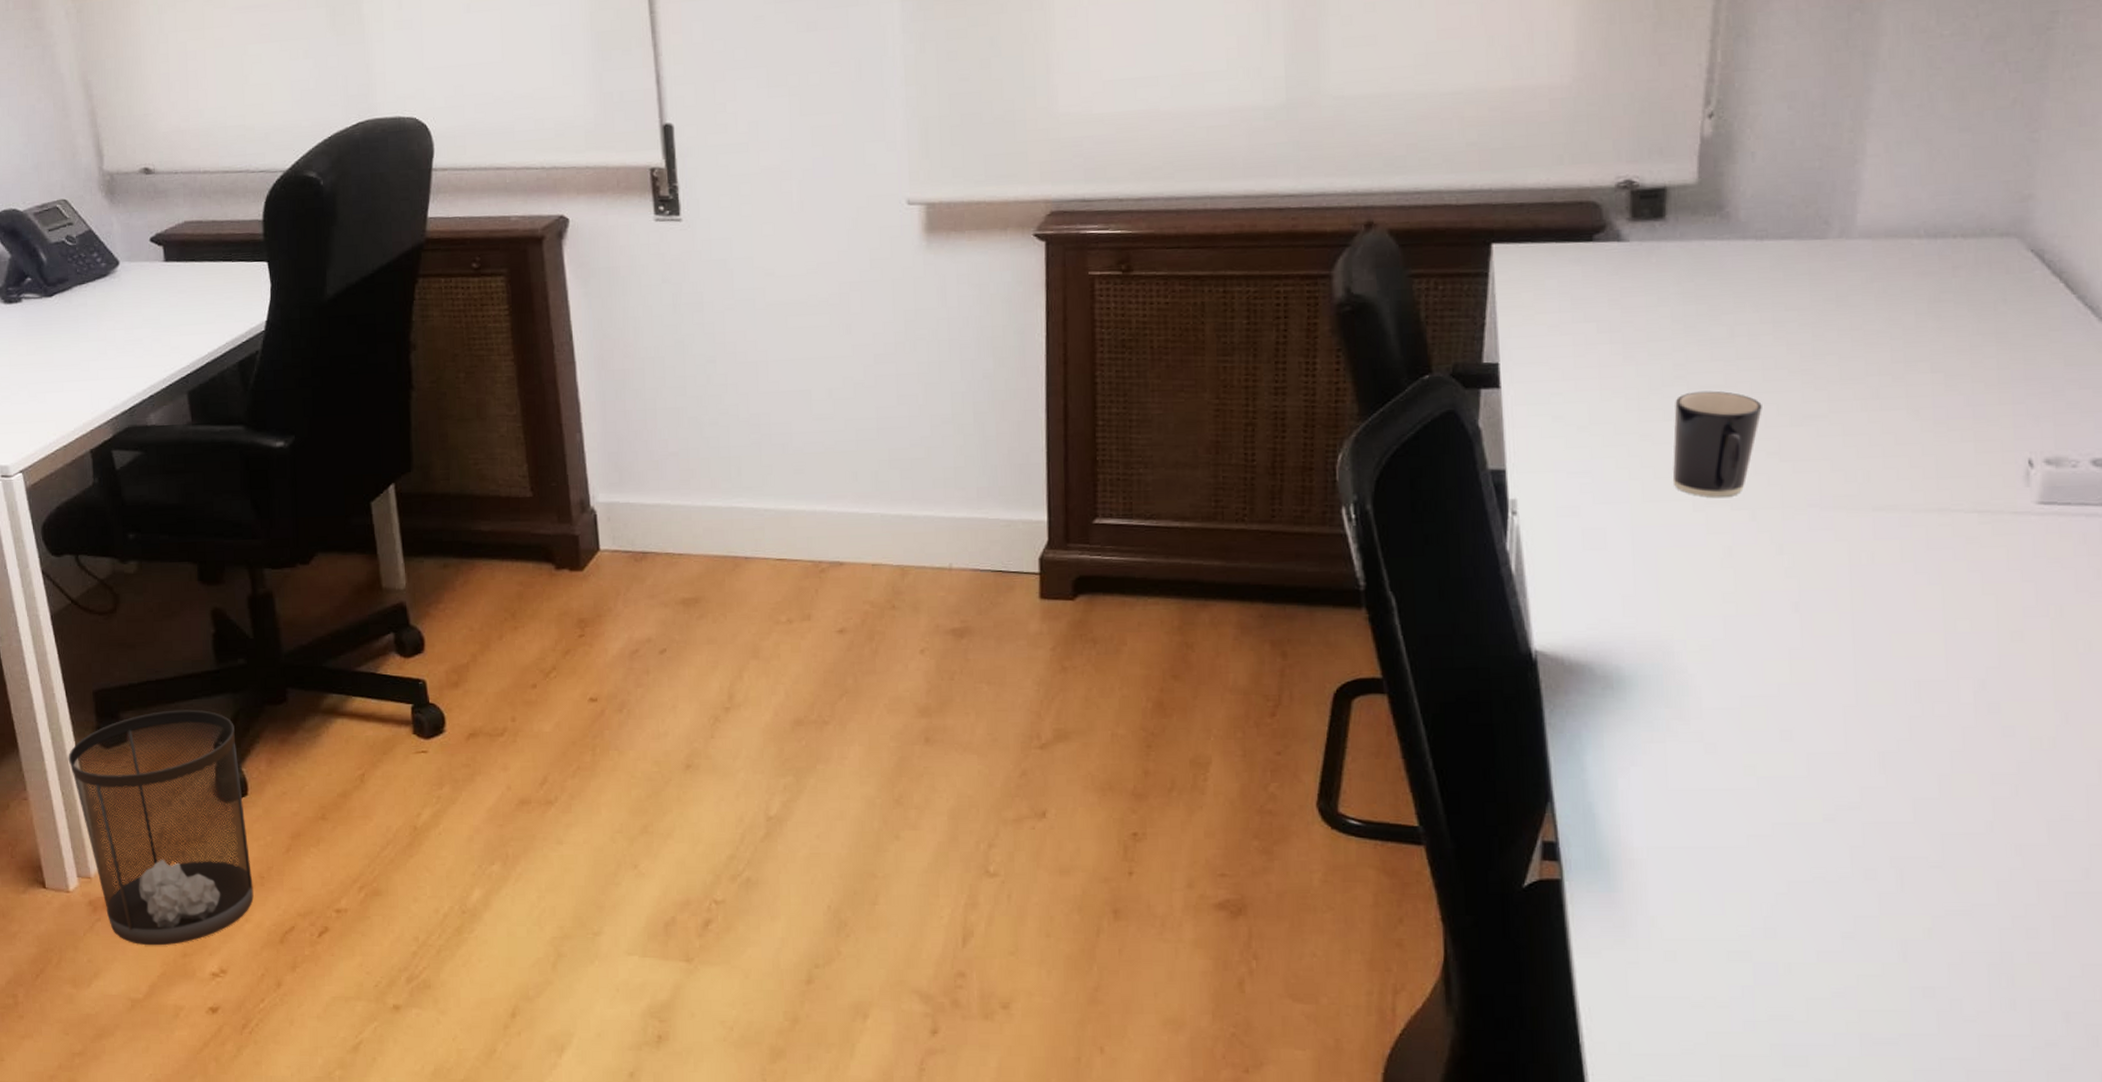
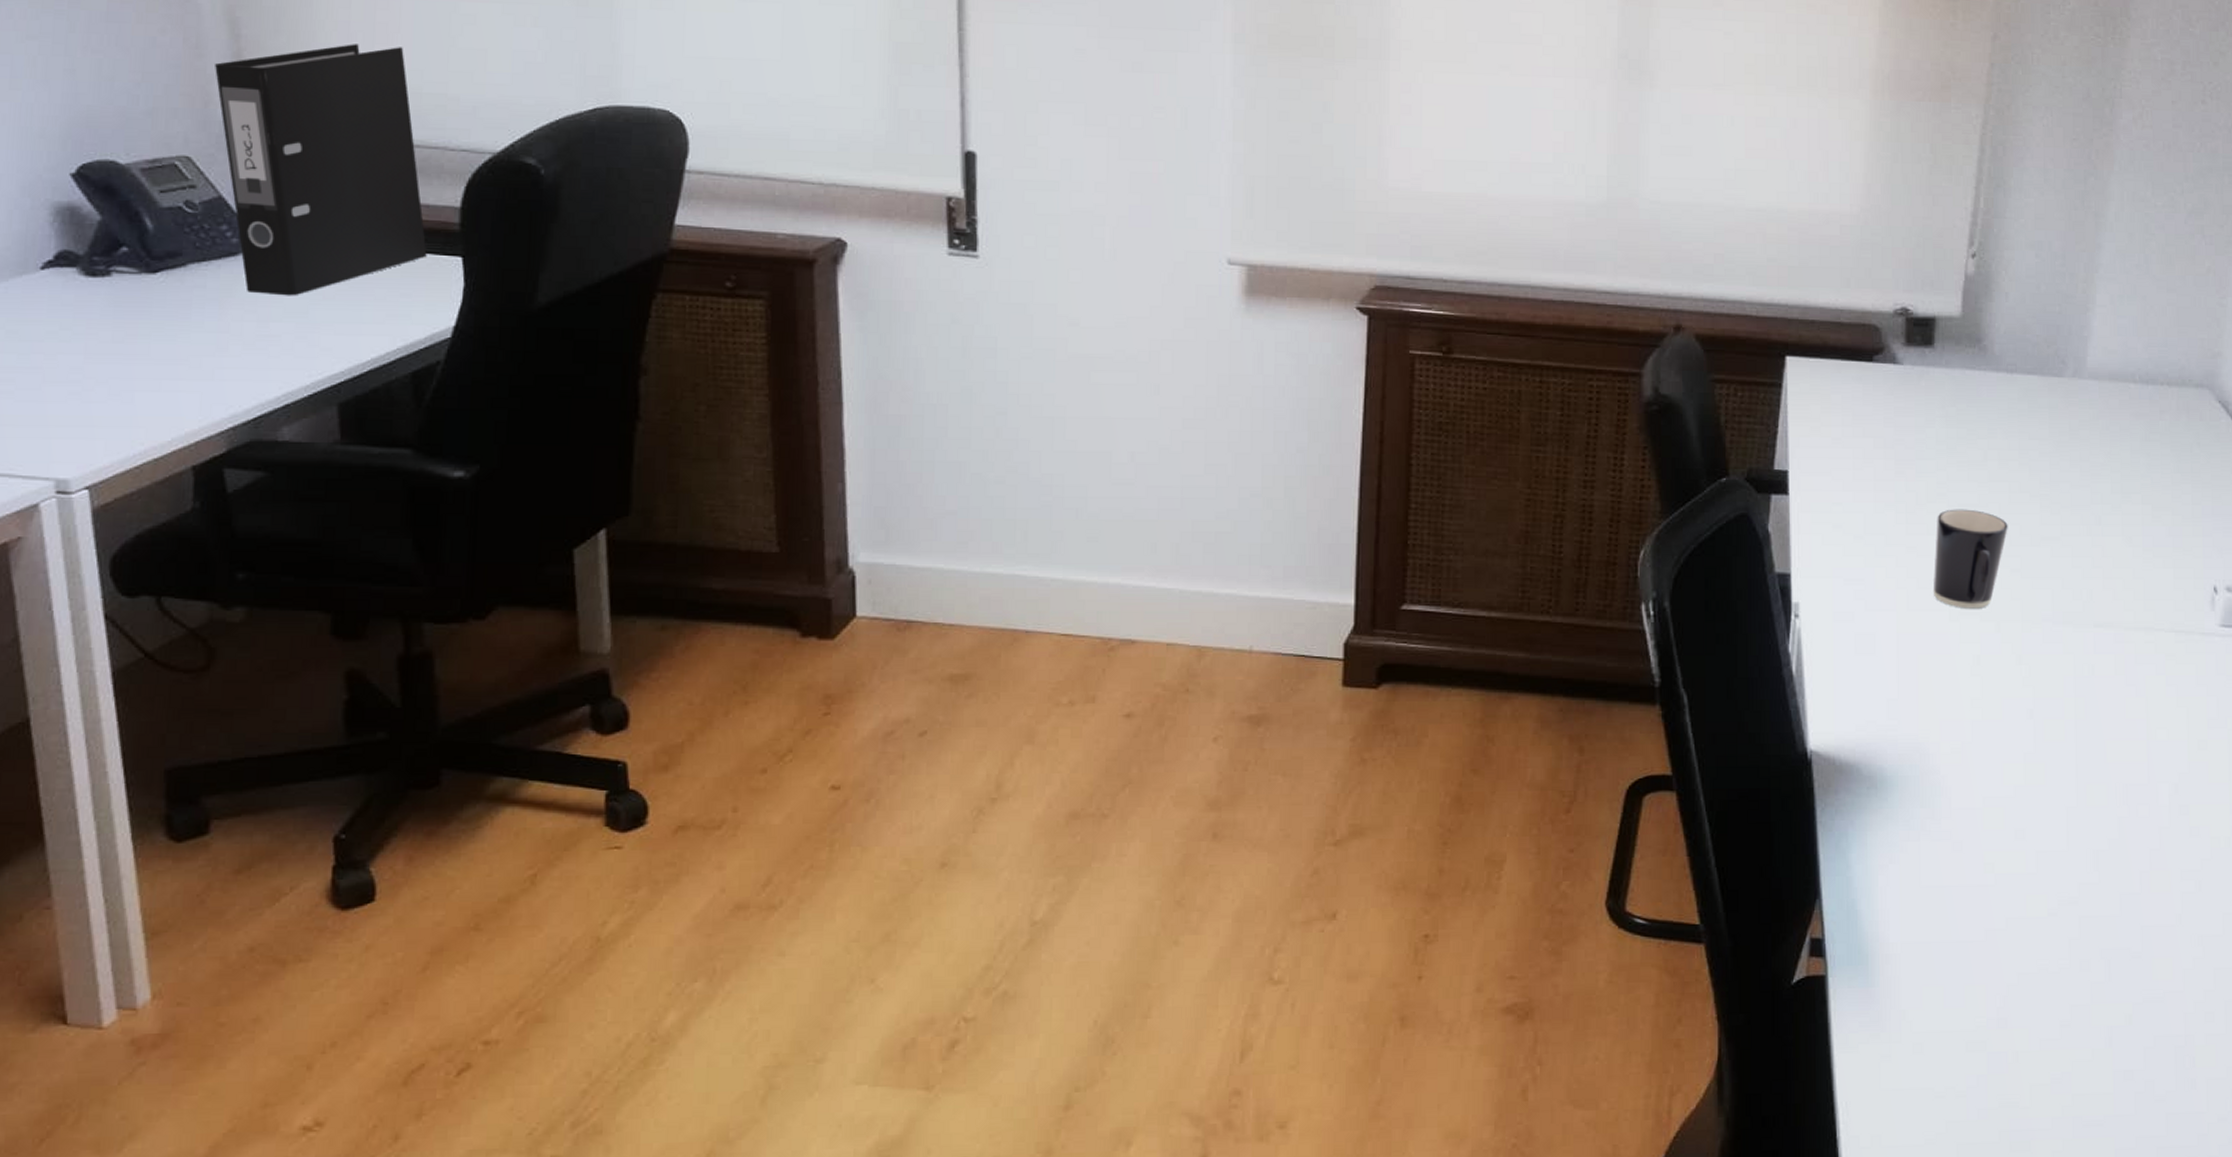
waste bin: present [68,709,254,946] -> none [118,794,372,1095]
binder: none [77,89,241,307] -> present [215,44,427,296]

